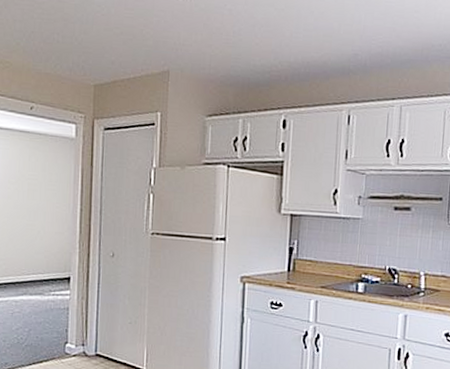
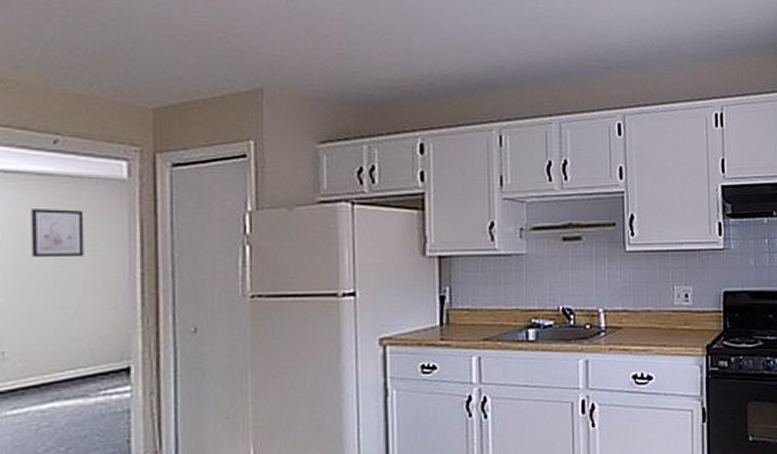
wall art: none [14,156,47,193] -> present [31,209,84,258]

